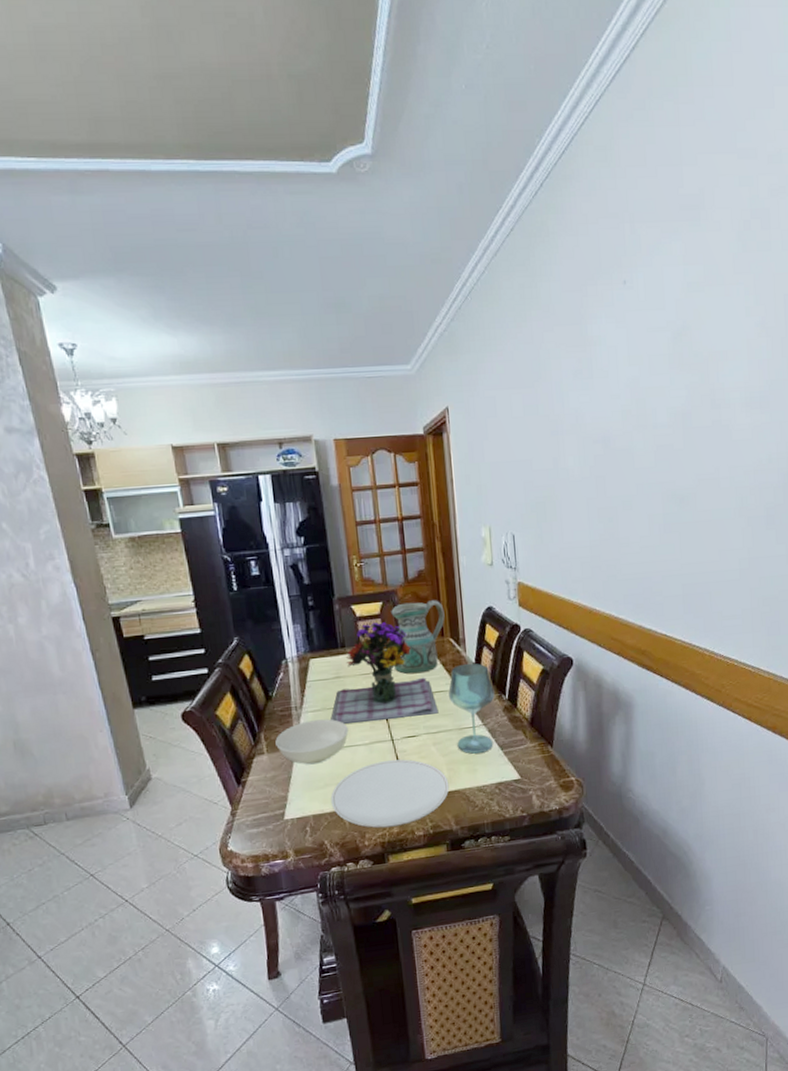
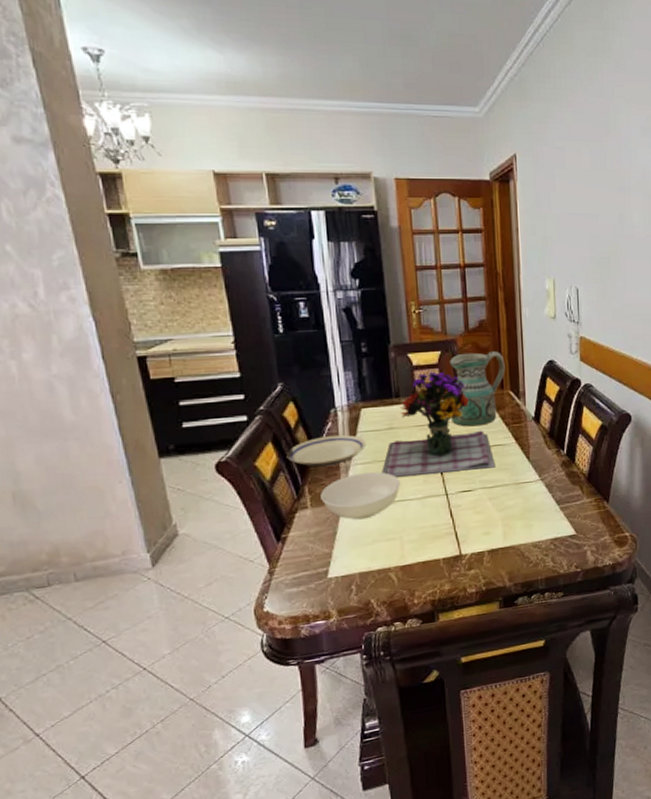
plate: none [243,684,315,716] -> present [286,434,365,468]
plate: present [331,759,449,829] -> none [379,514,504,586]
wine glass: present [448,663,495,754] -> none [506,417,553,509]

